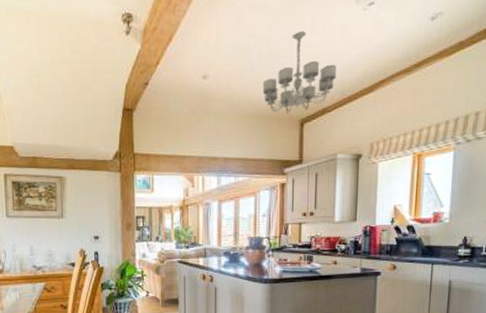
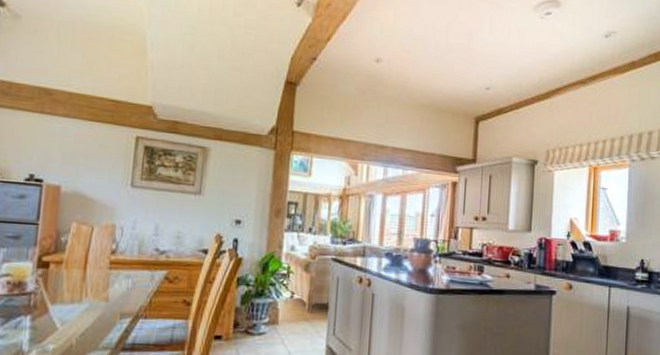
chandelier: present [262,30,337,114] -> none [437,28,514,109]

